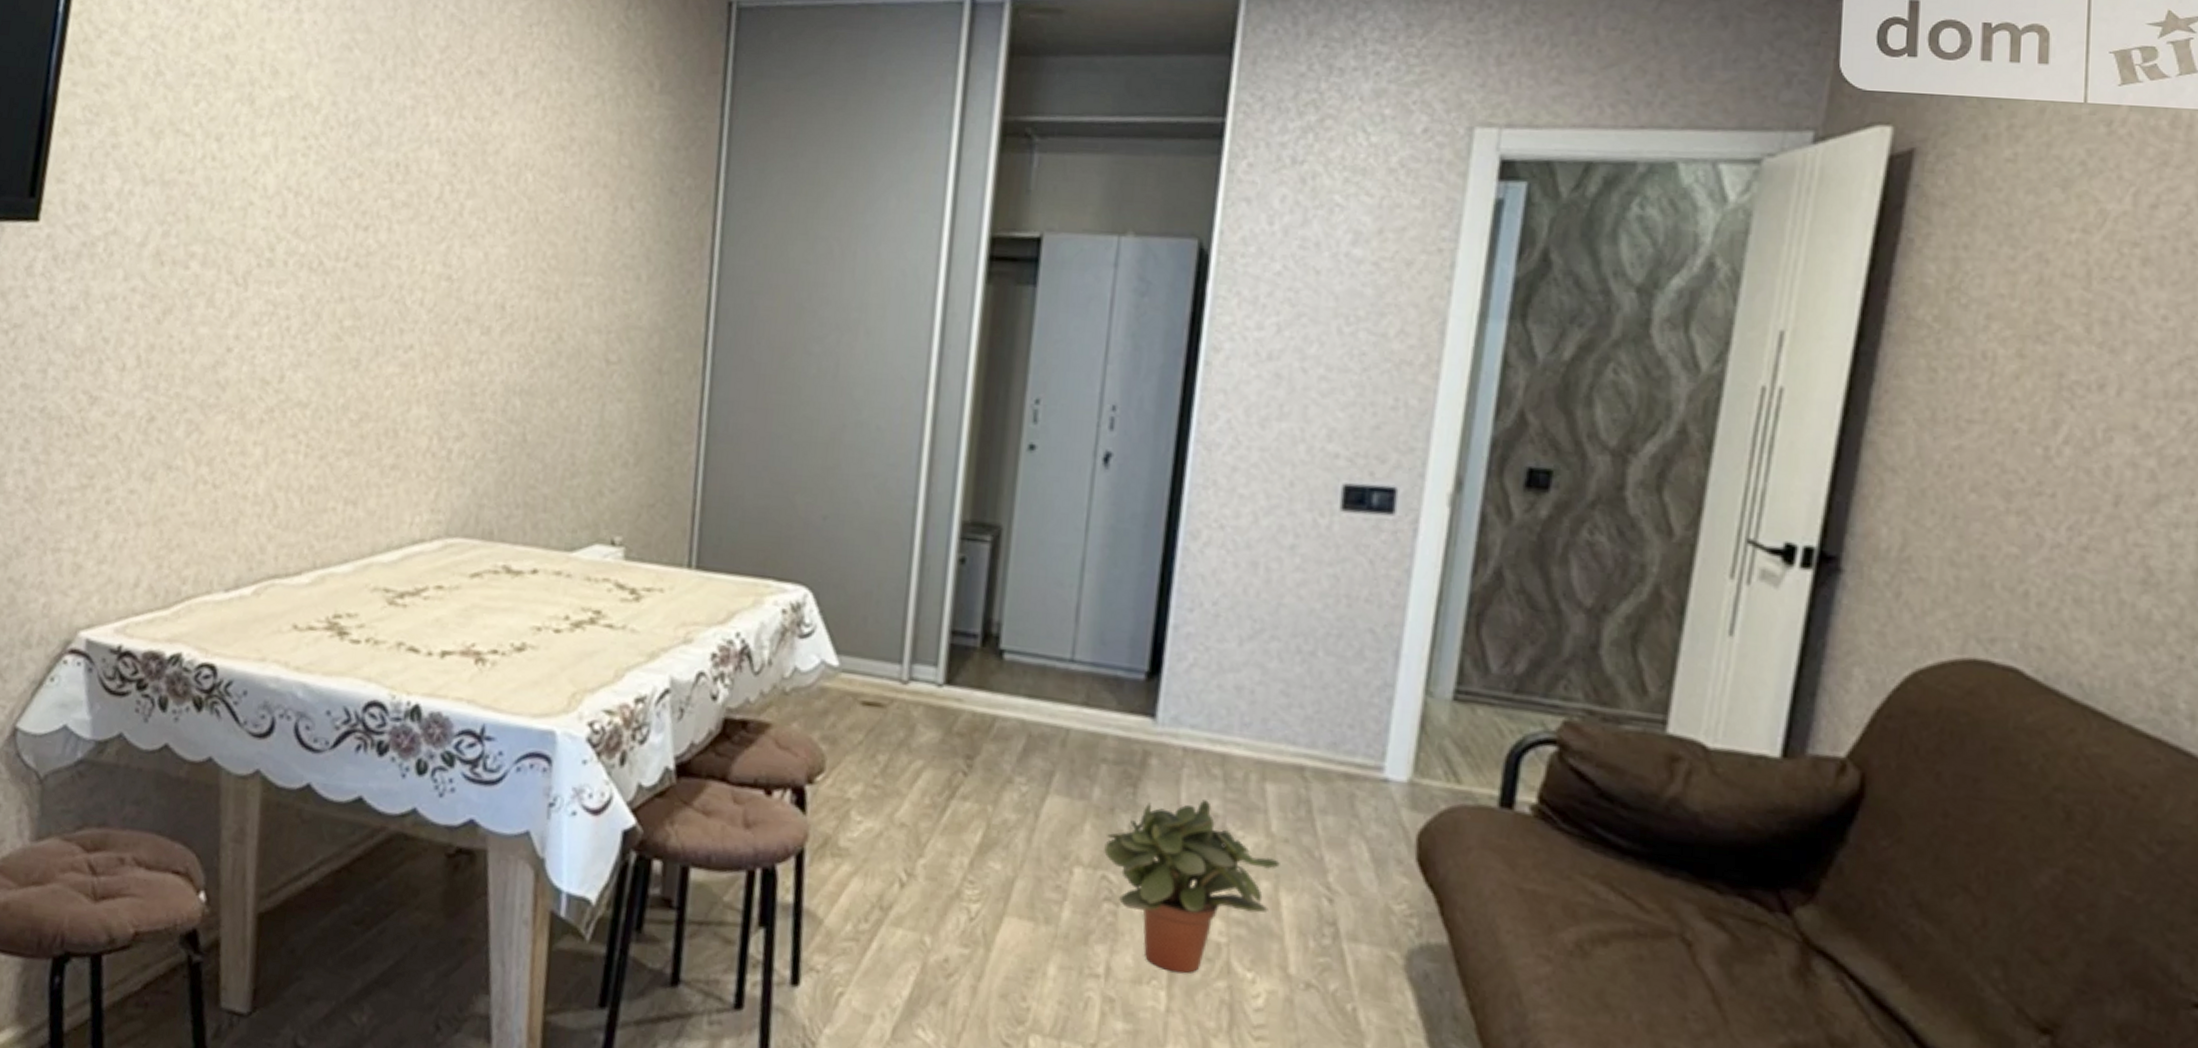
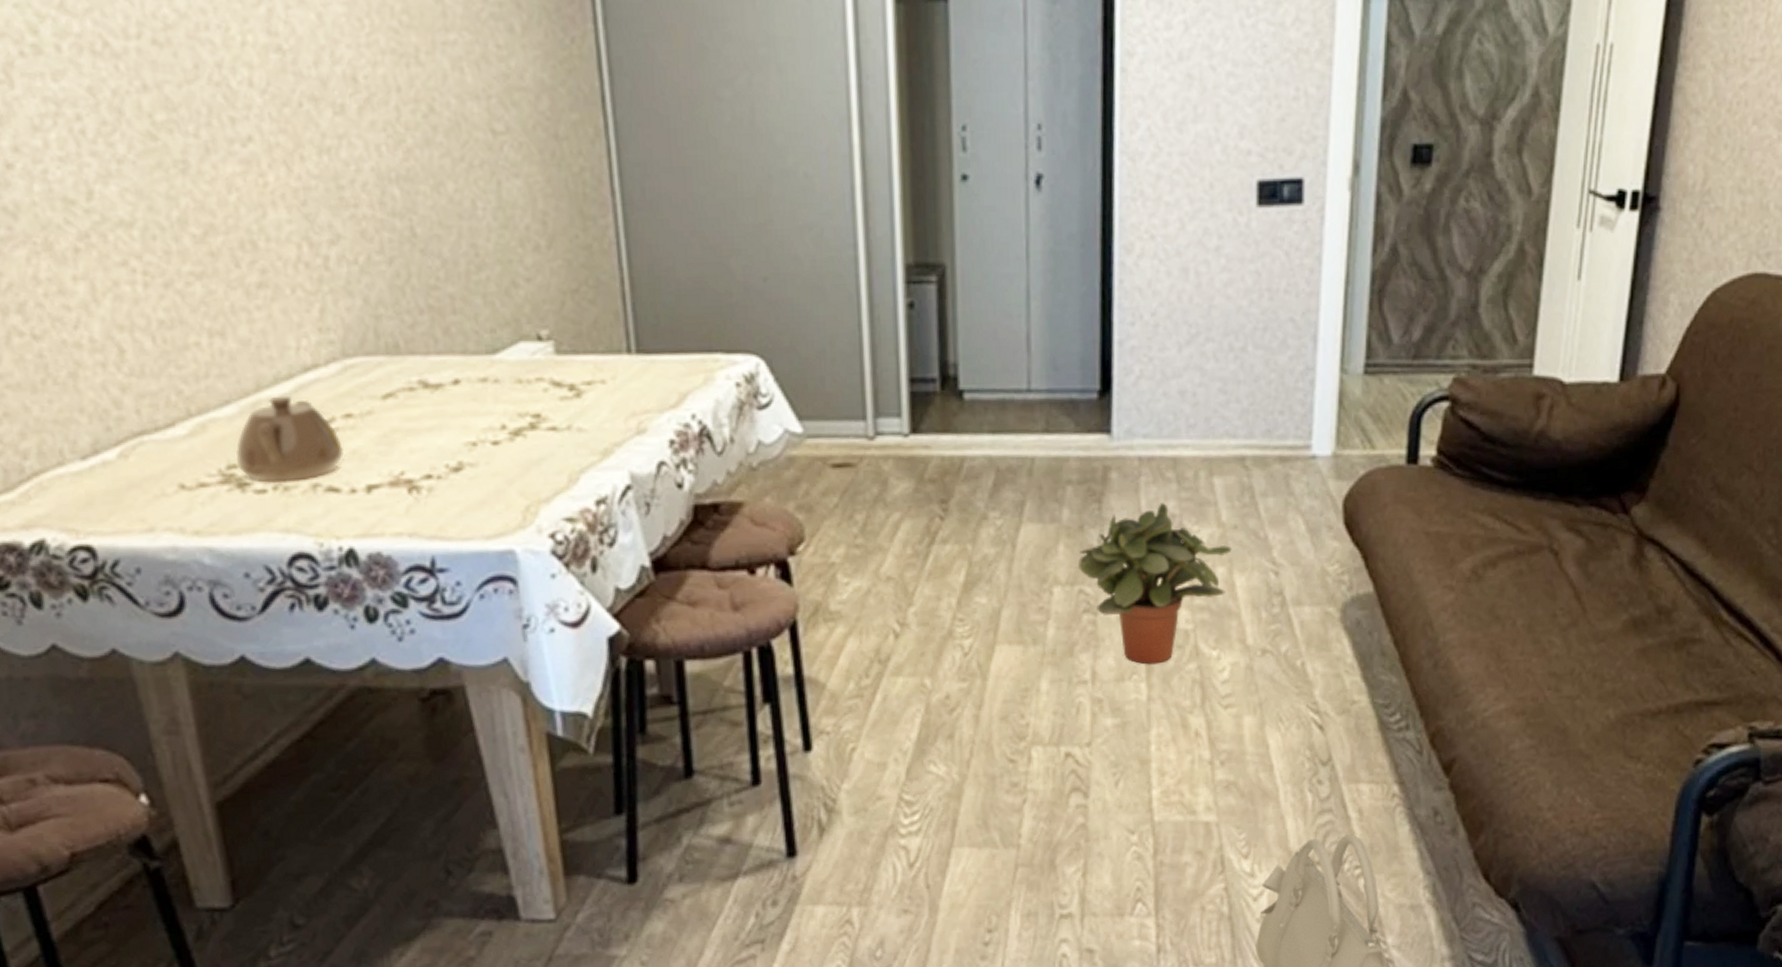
teapot: none [341,561,430,638] -> present [235,395,344,483]

